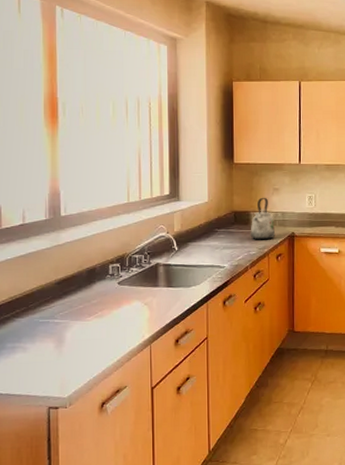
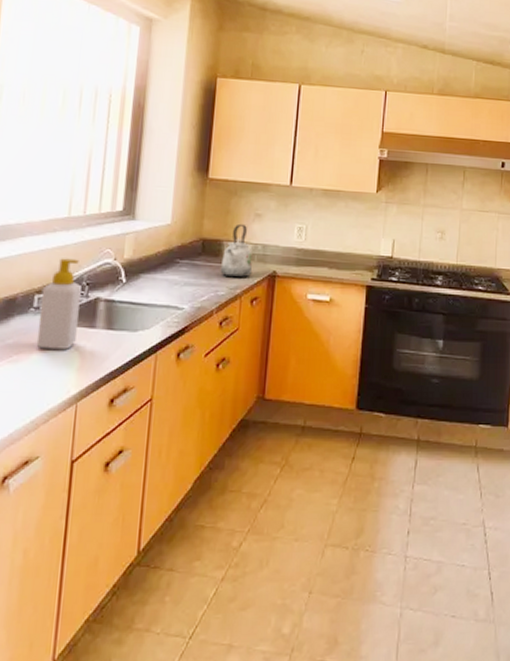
soap bottle: none [114,235,144,306] -> present [36,258,81,349]

